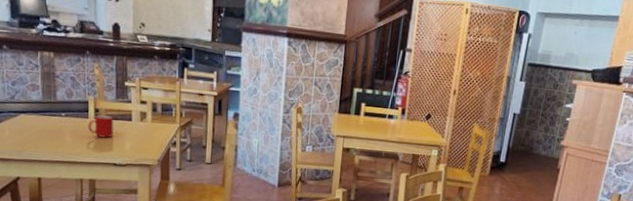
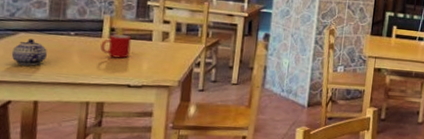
teapot: none [15,120,45,145] -> present [11,39,48,66]

